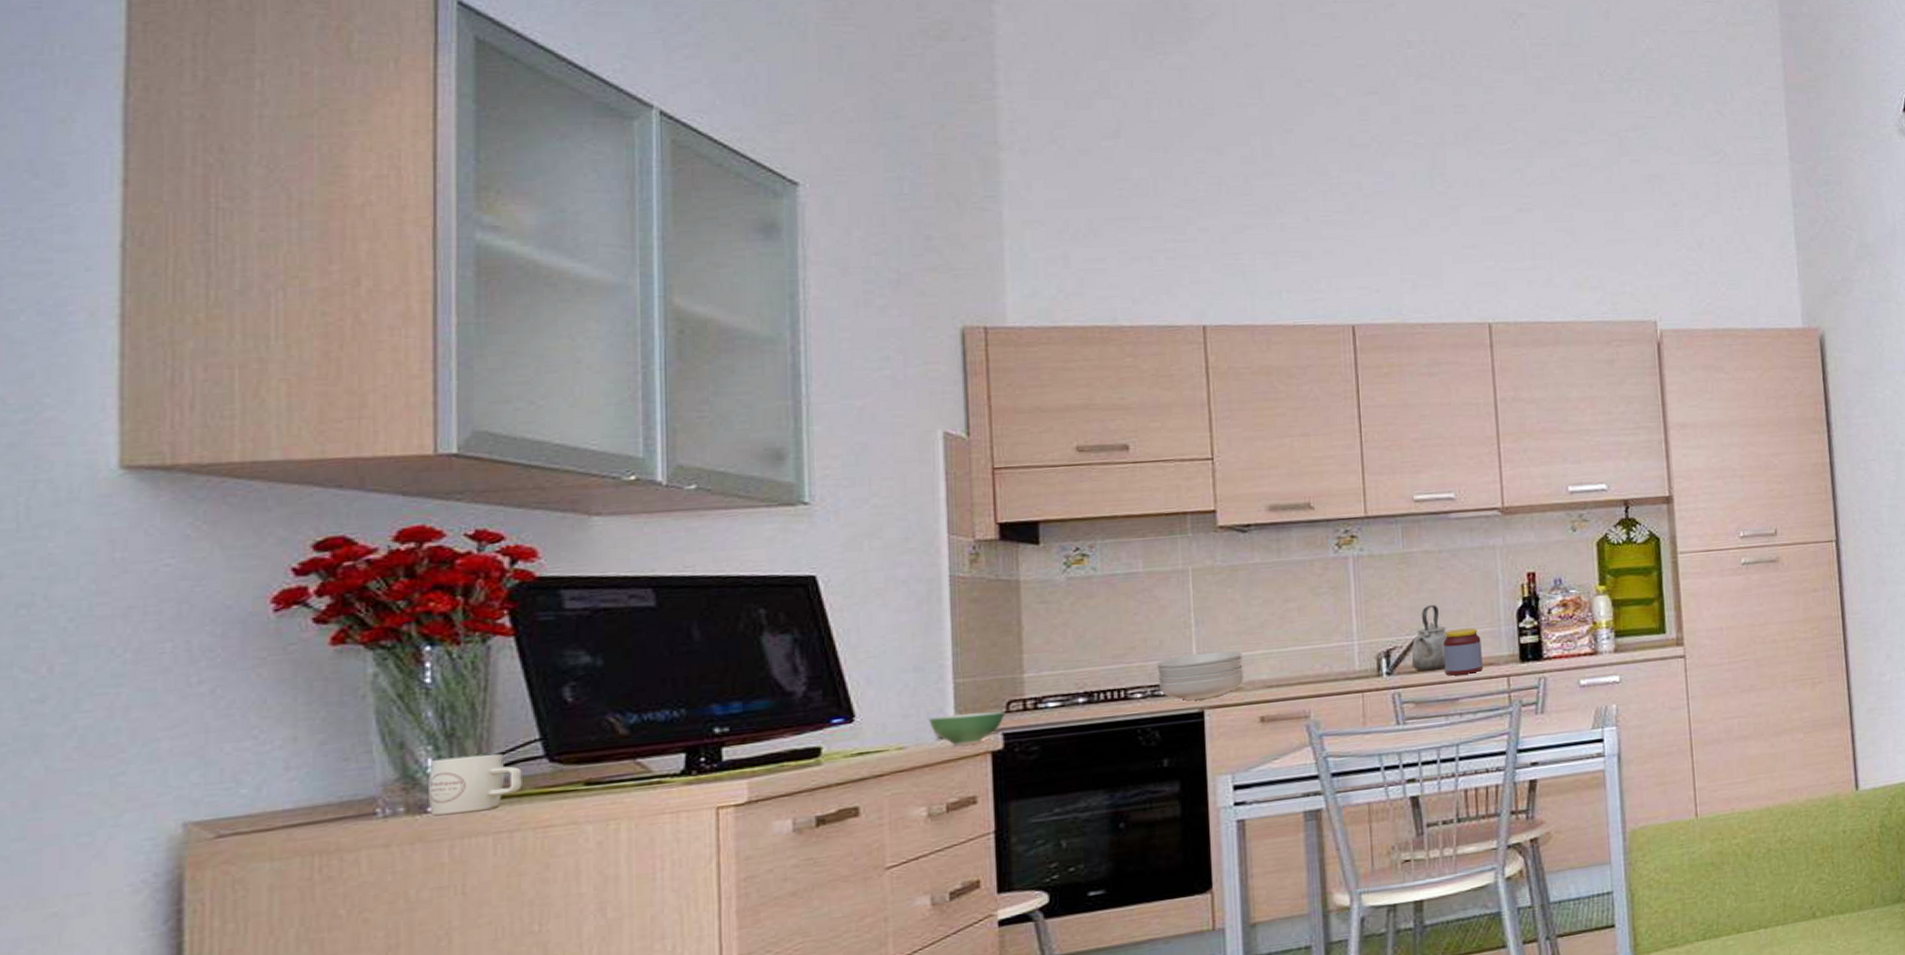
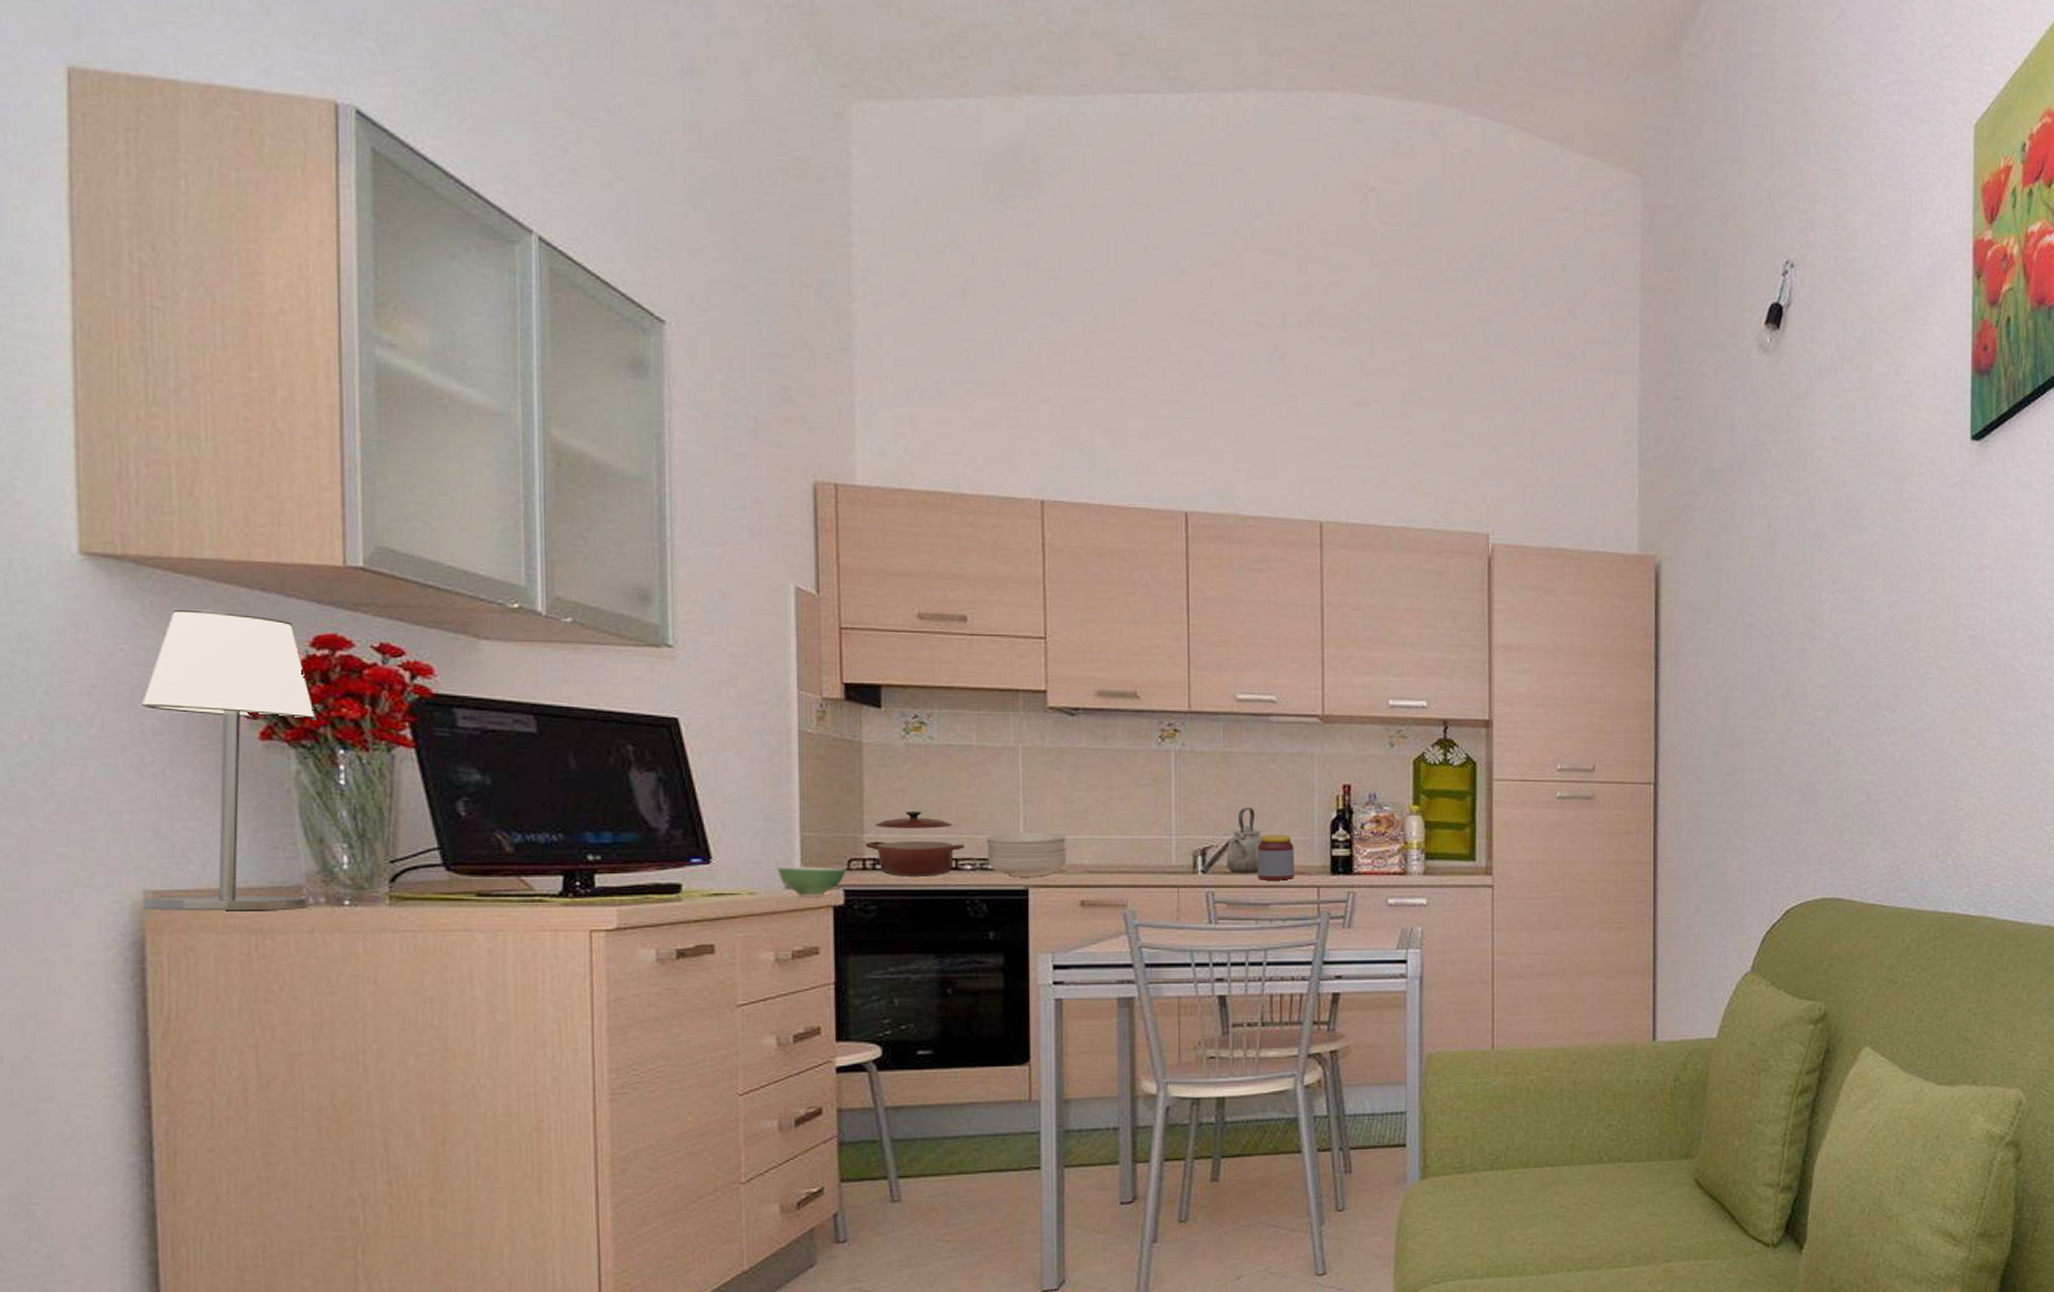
table lamp: none [180,514,399,844] -> present [141,609,316,911]
mug: present [427,753,522,817] -> none [343,857,423,911]
saucepan: none [1025,644,1134,714] -> present [865,810,965,876]

